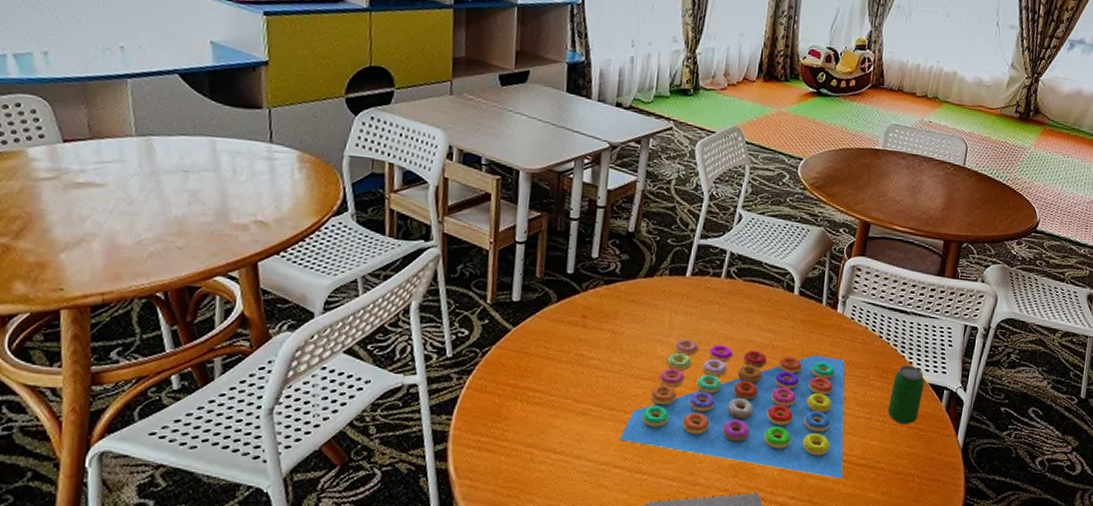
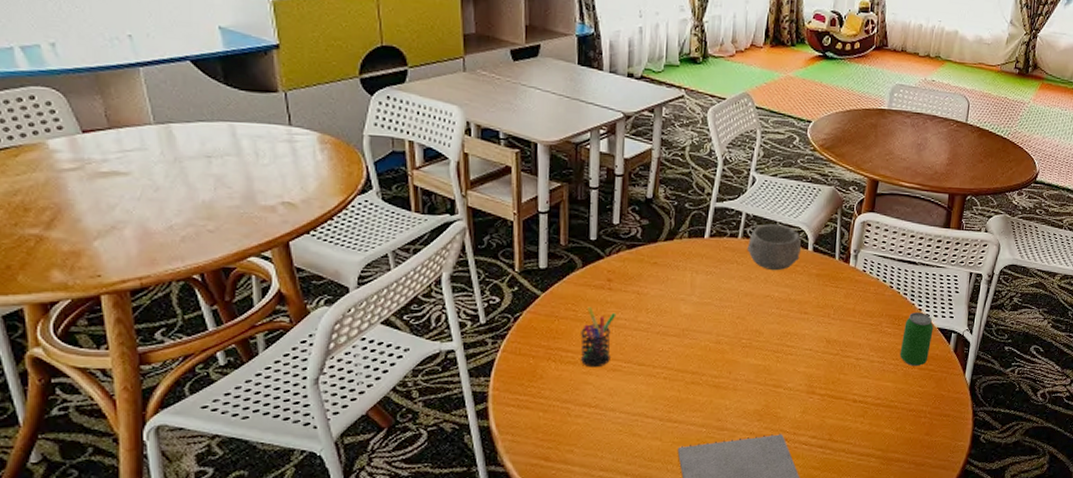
pen holder: none [549,344,590,410] -> present [581,306,617,368]
board game: present [619,339,845,479] -> none [650,297,860,418]
bowl: none [729,264,787,315] -> present [747,224,802,271]

